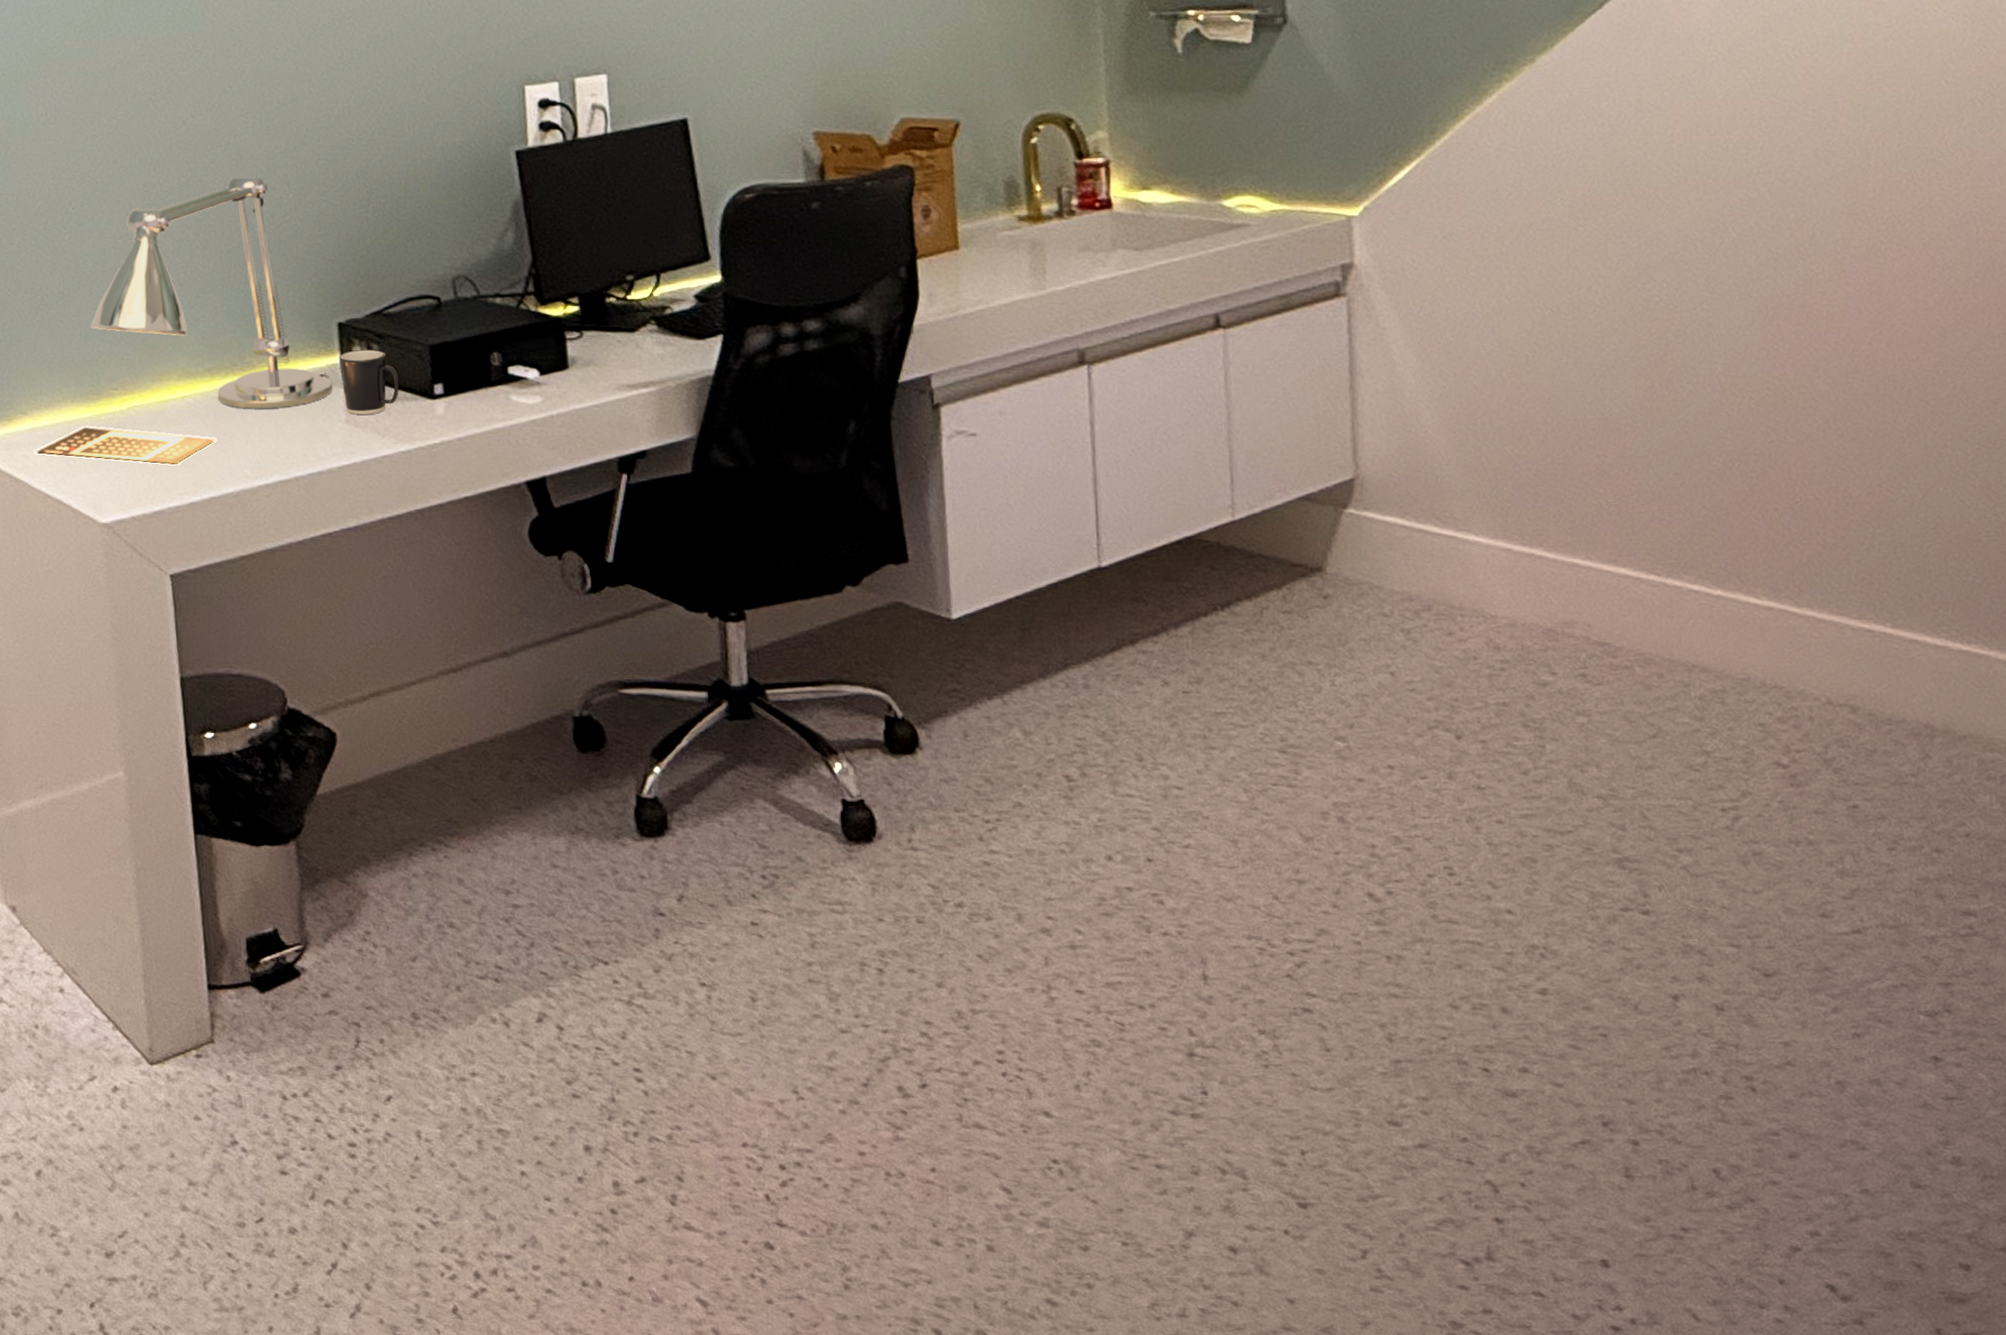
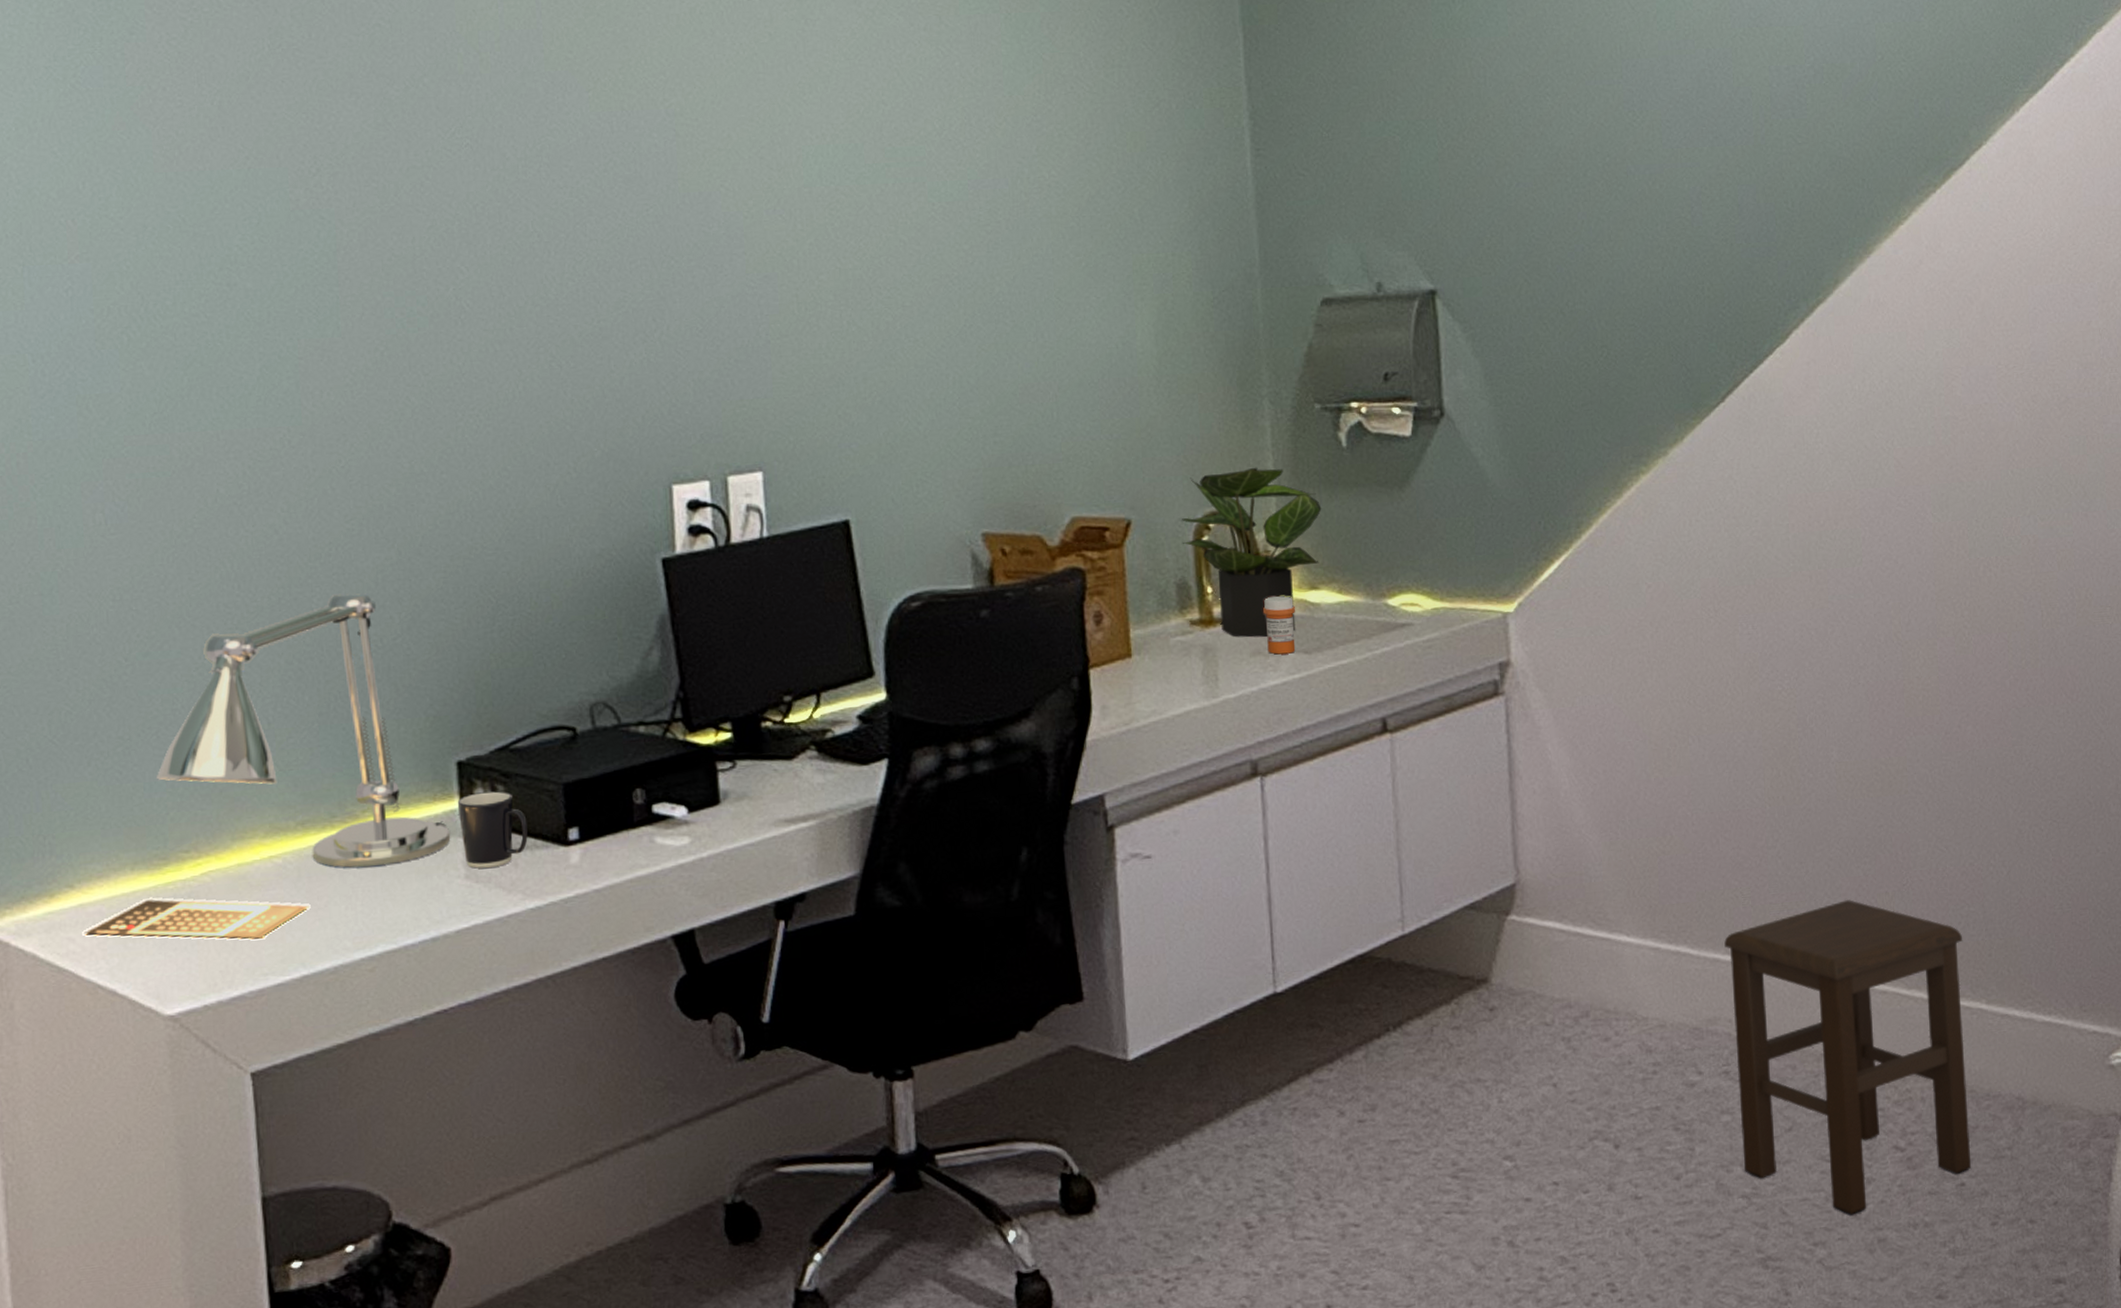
potted plant: none [1011,72,1155,234] -> present [1182,467,1322,637]
medicine bottle: none [1092,195,1126,251] -> present [1262,596,1296,655]
stool: none [1585,514,1867,826] -> present [1724,900,1972,1215]

